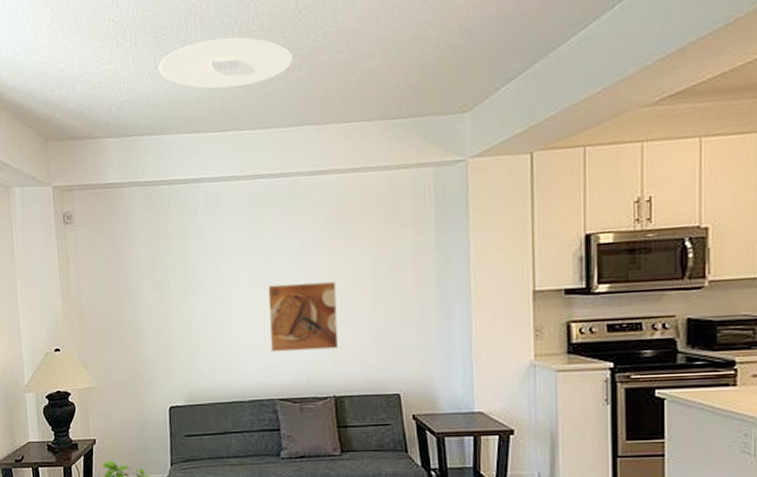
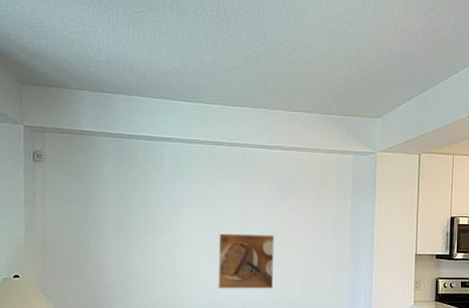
ceiling light: present [159,37,292,89] -> none [137,24,251,68]

